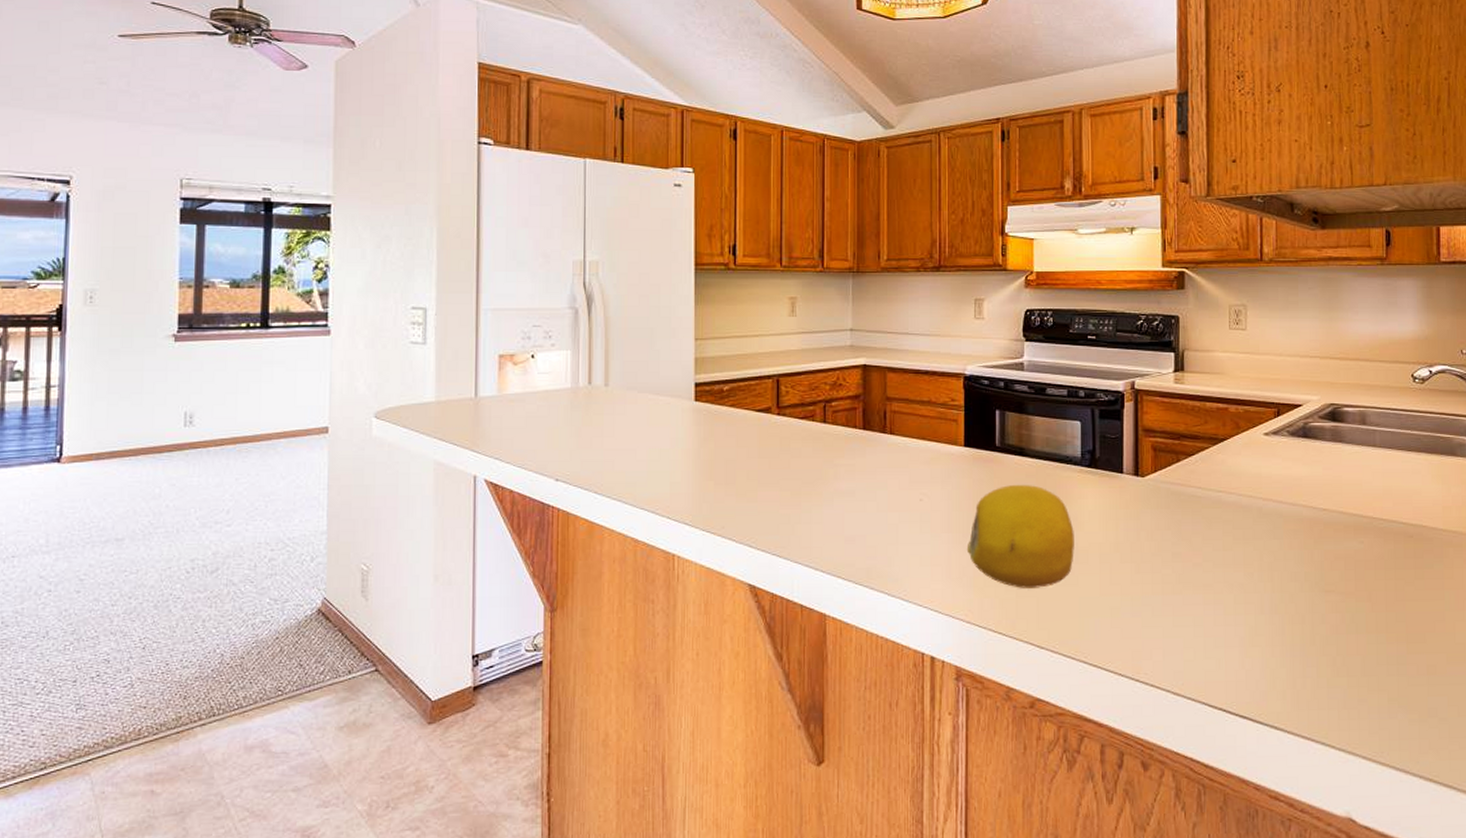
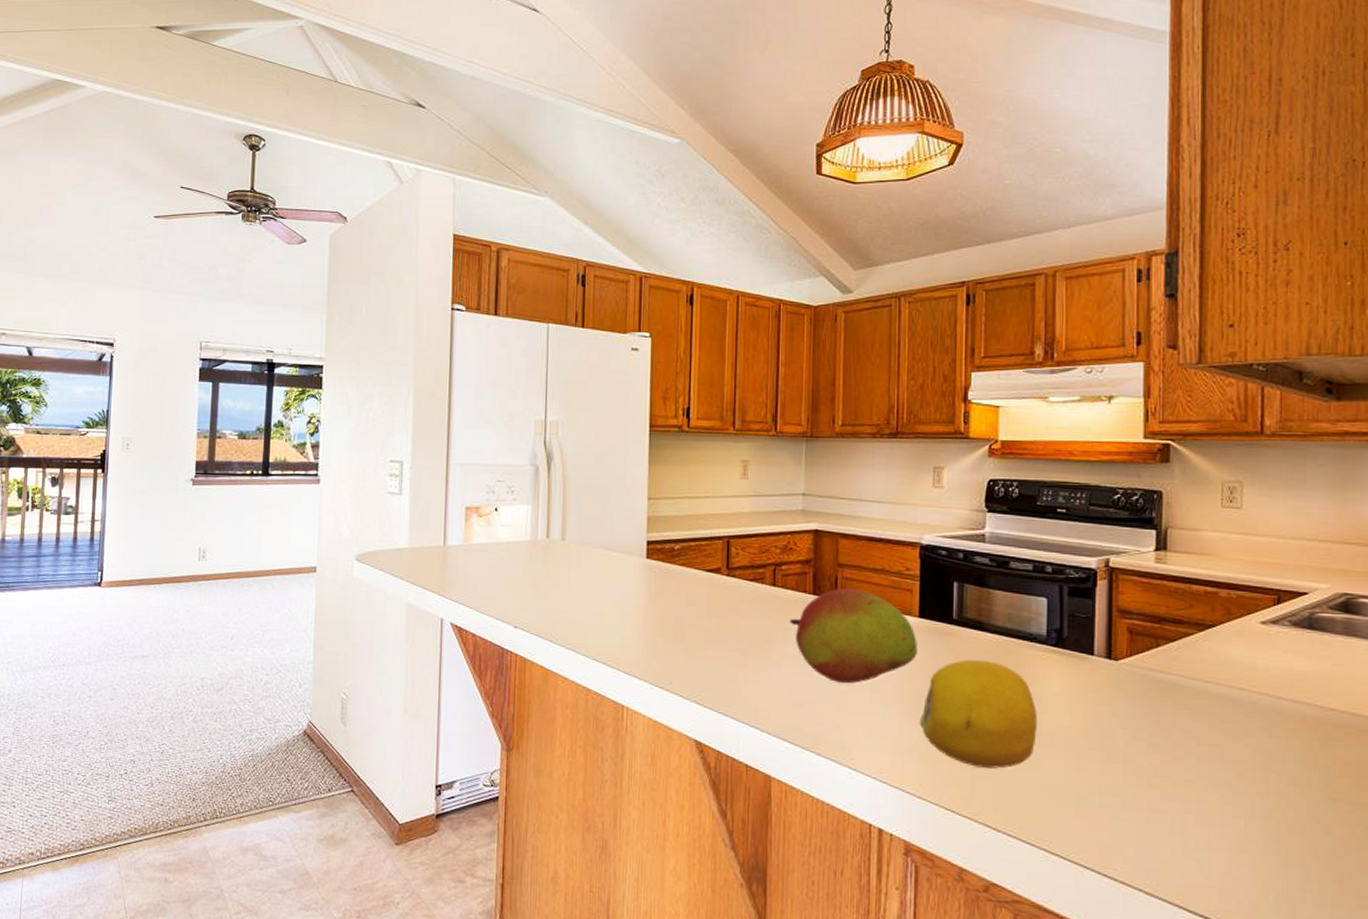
fruit: none [841,421,963,516] -> present [789,588,917,684]

